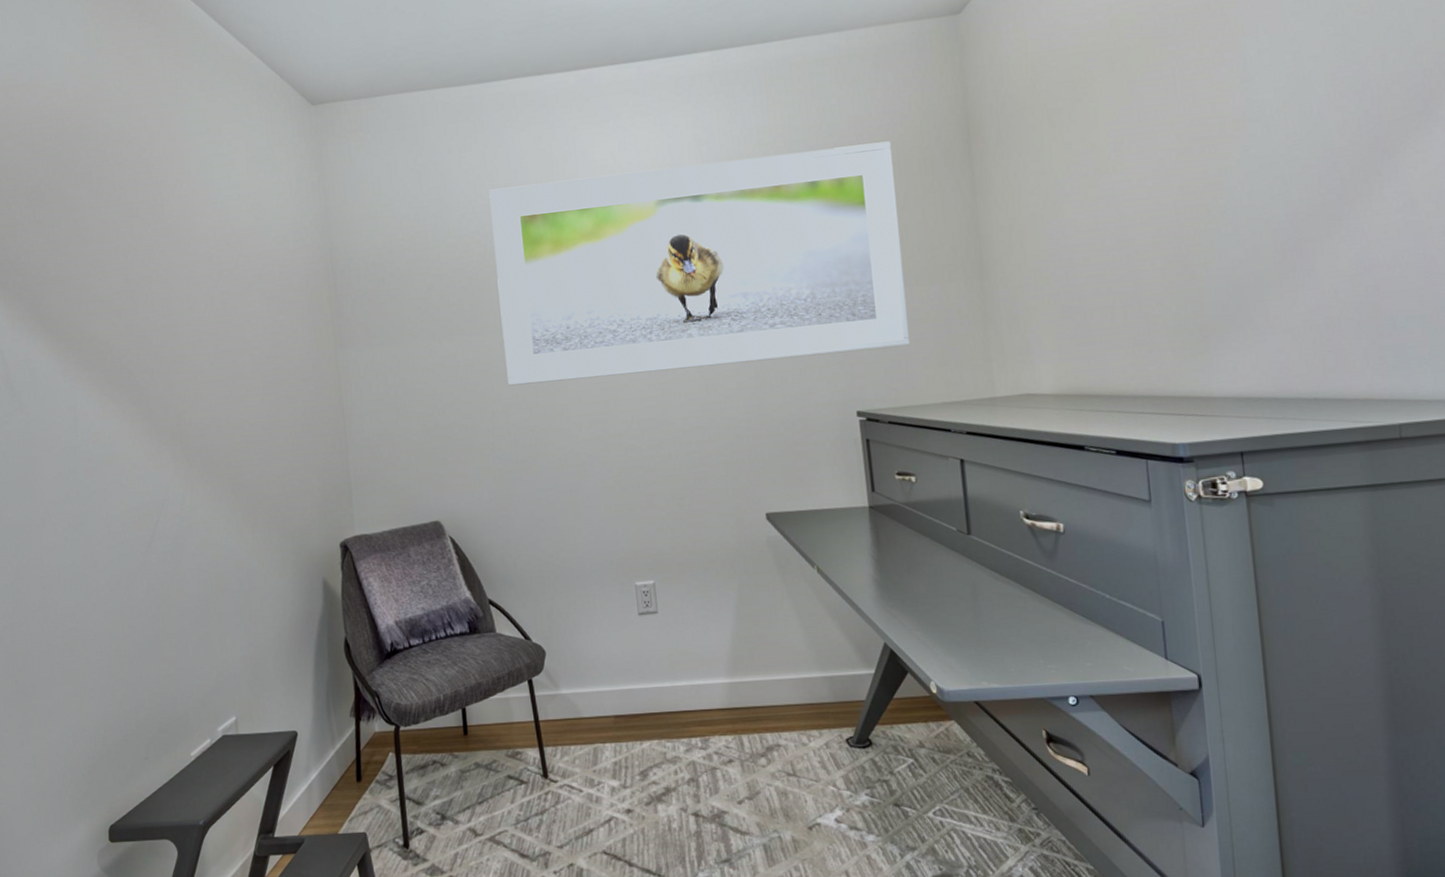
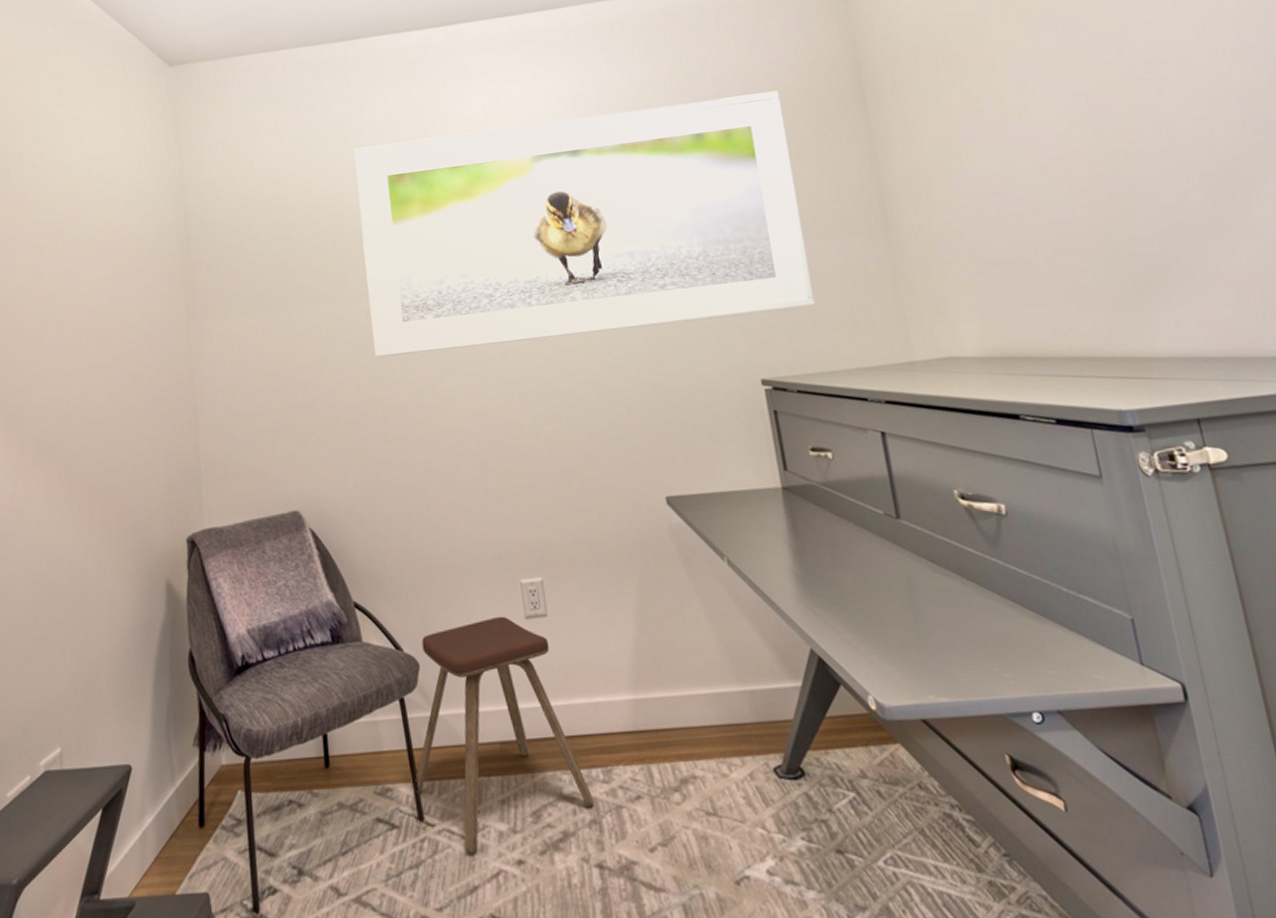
music stool: none [541,612,693,804] -> present [415,616,595,854]

